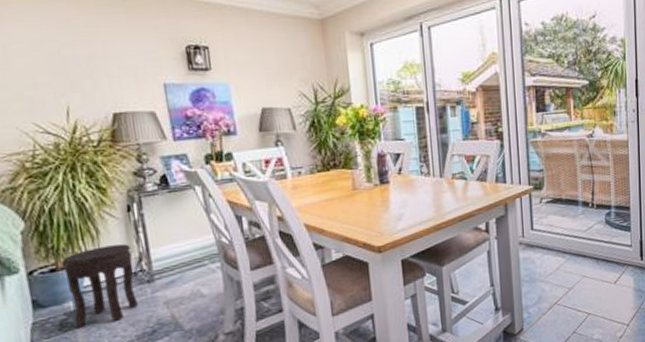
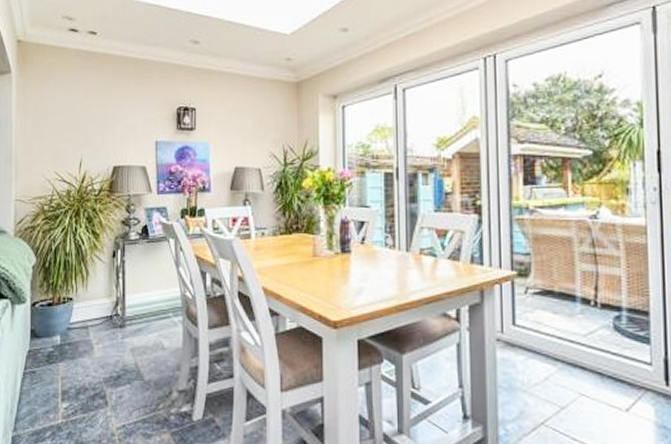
side table: present [62,244,139,328] -> none [58,287,110,362]

